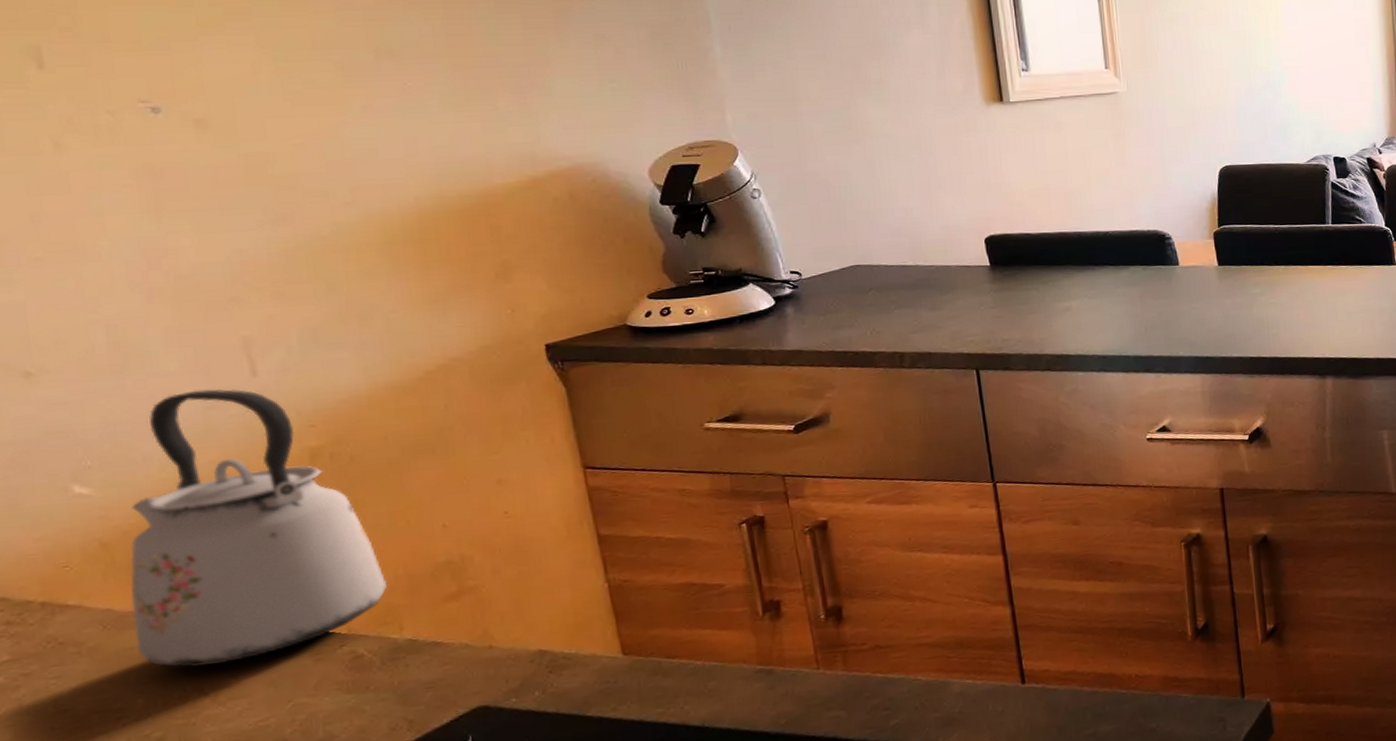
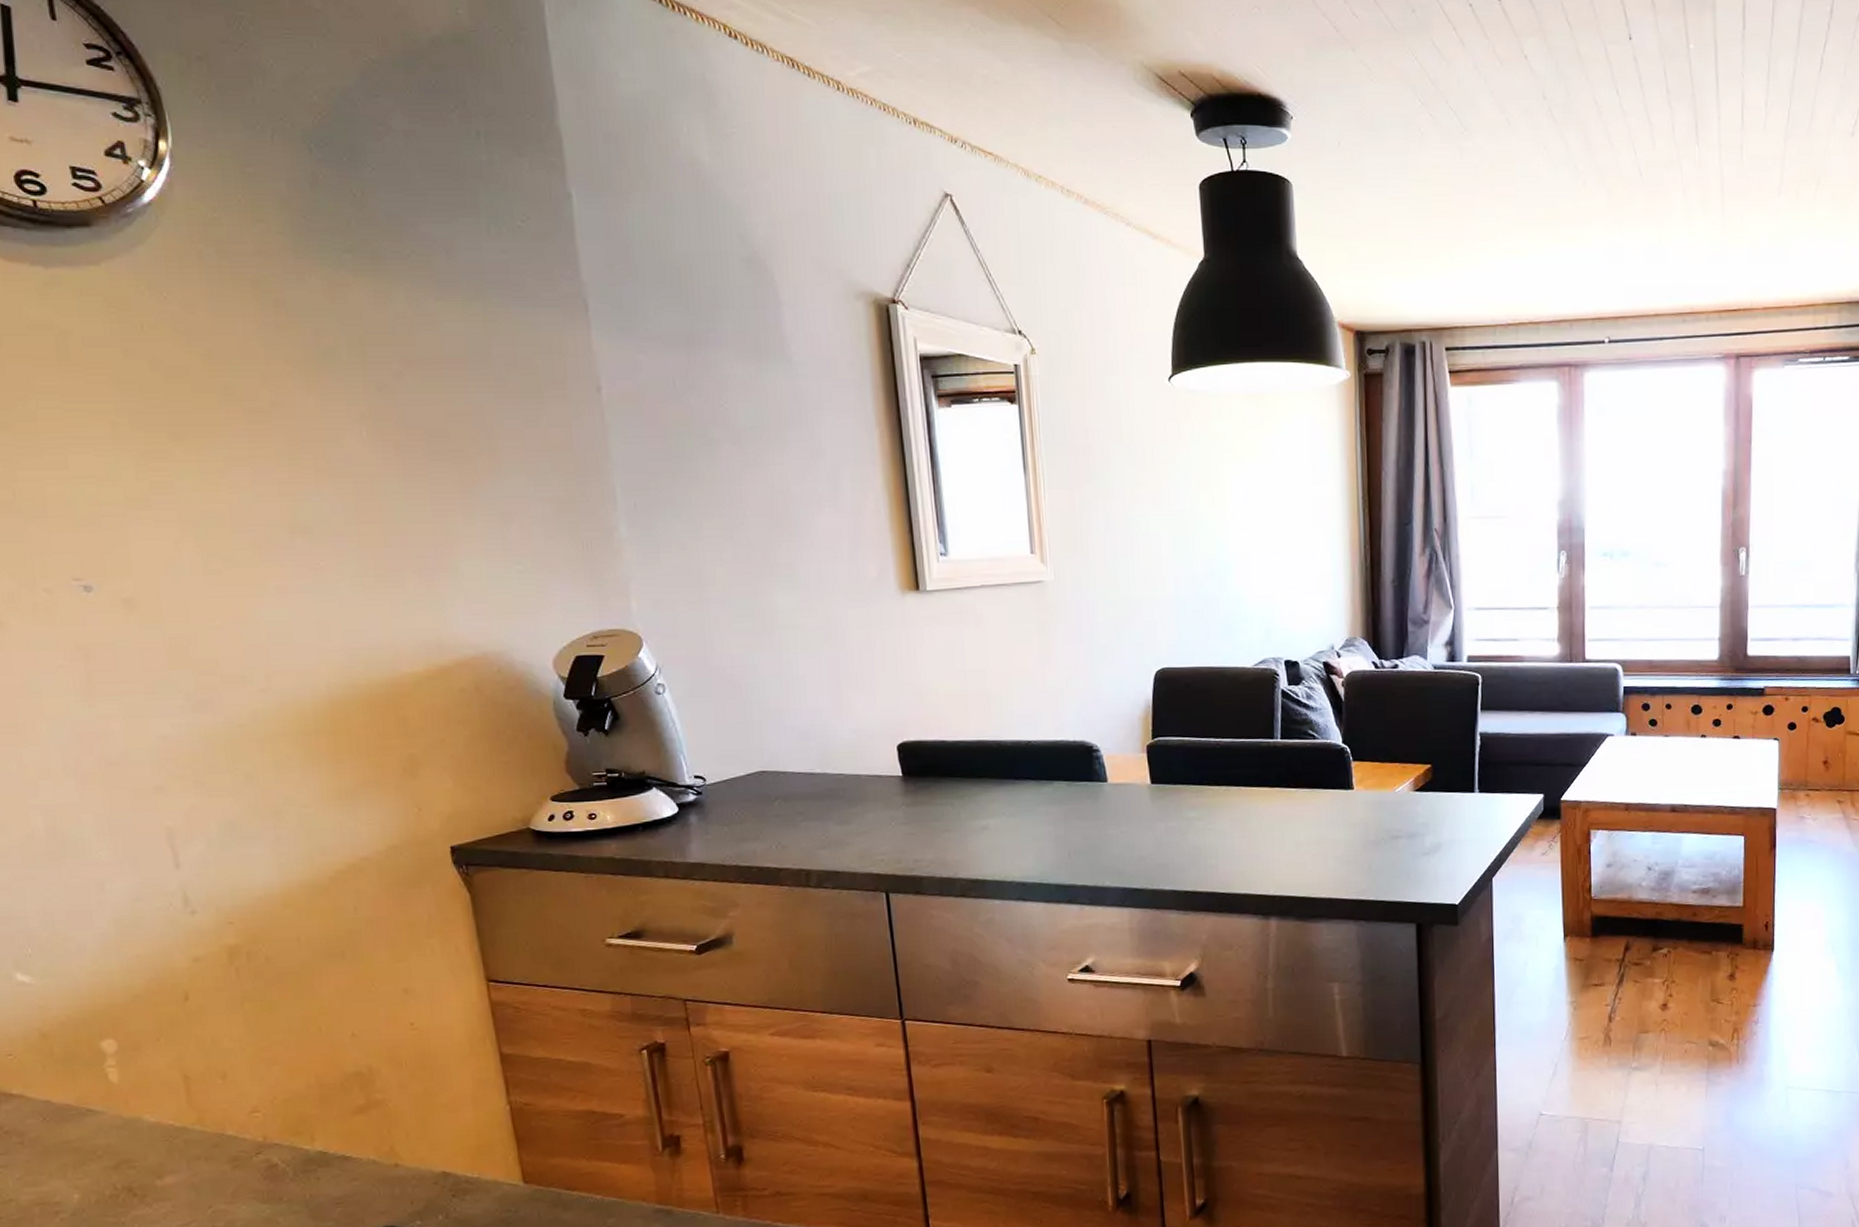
kettle: present [130,388,388,668] -> none [67,880,301,1165]

